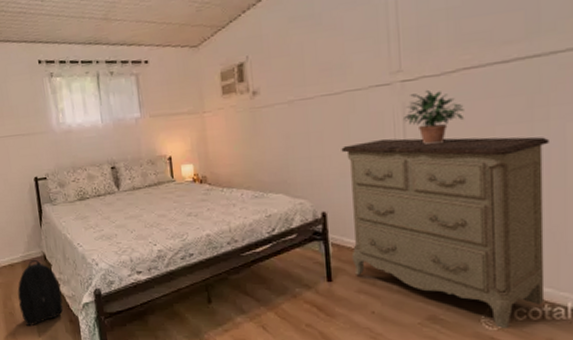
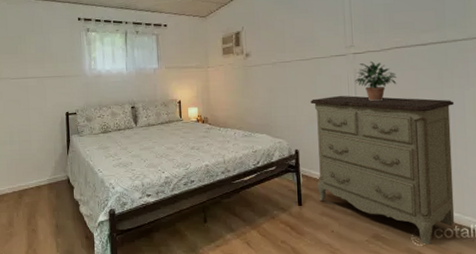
backpack: present [17,259,64,327] -> none [41,182,81,242]

